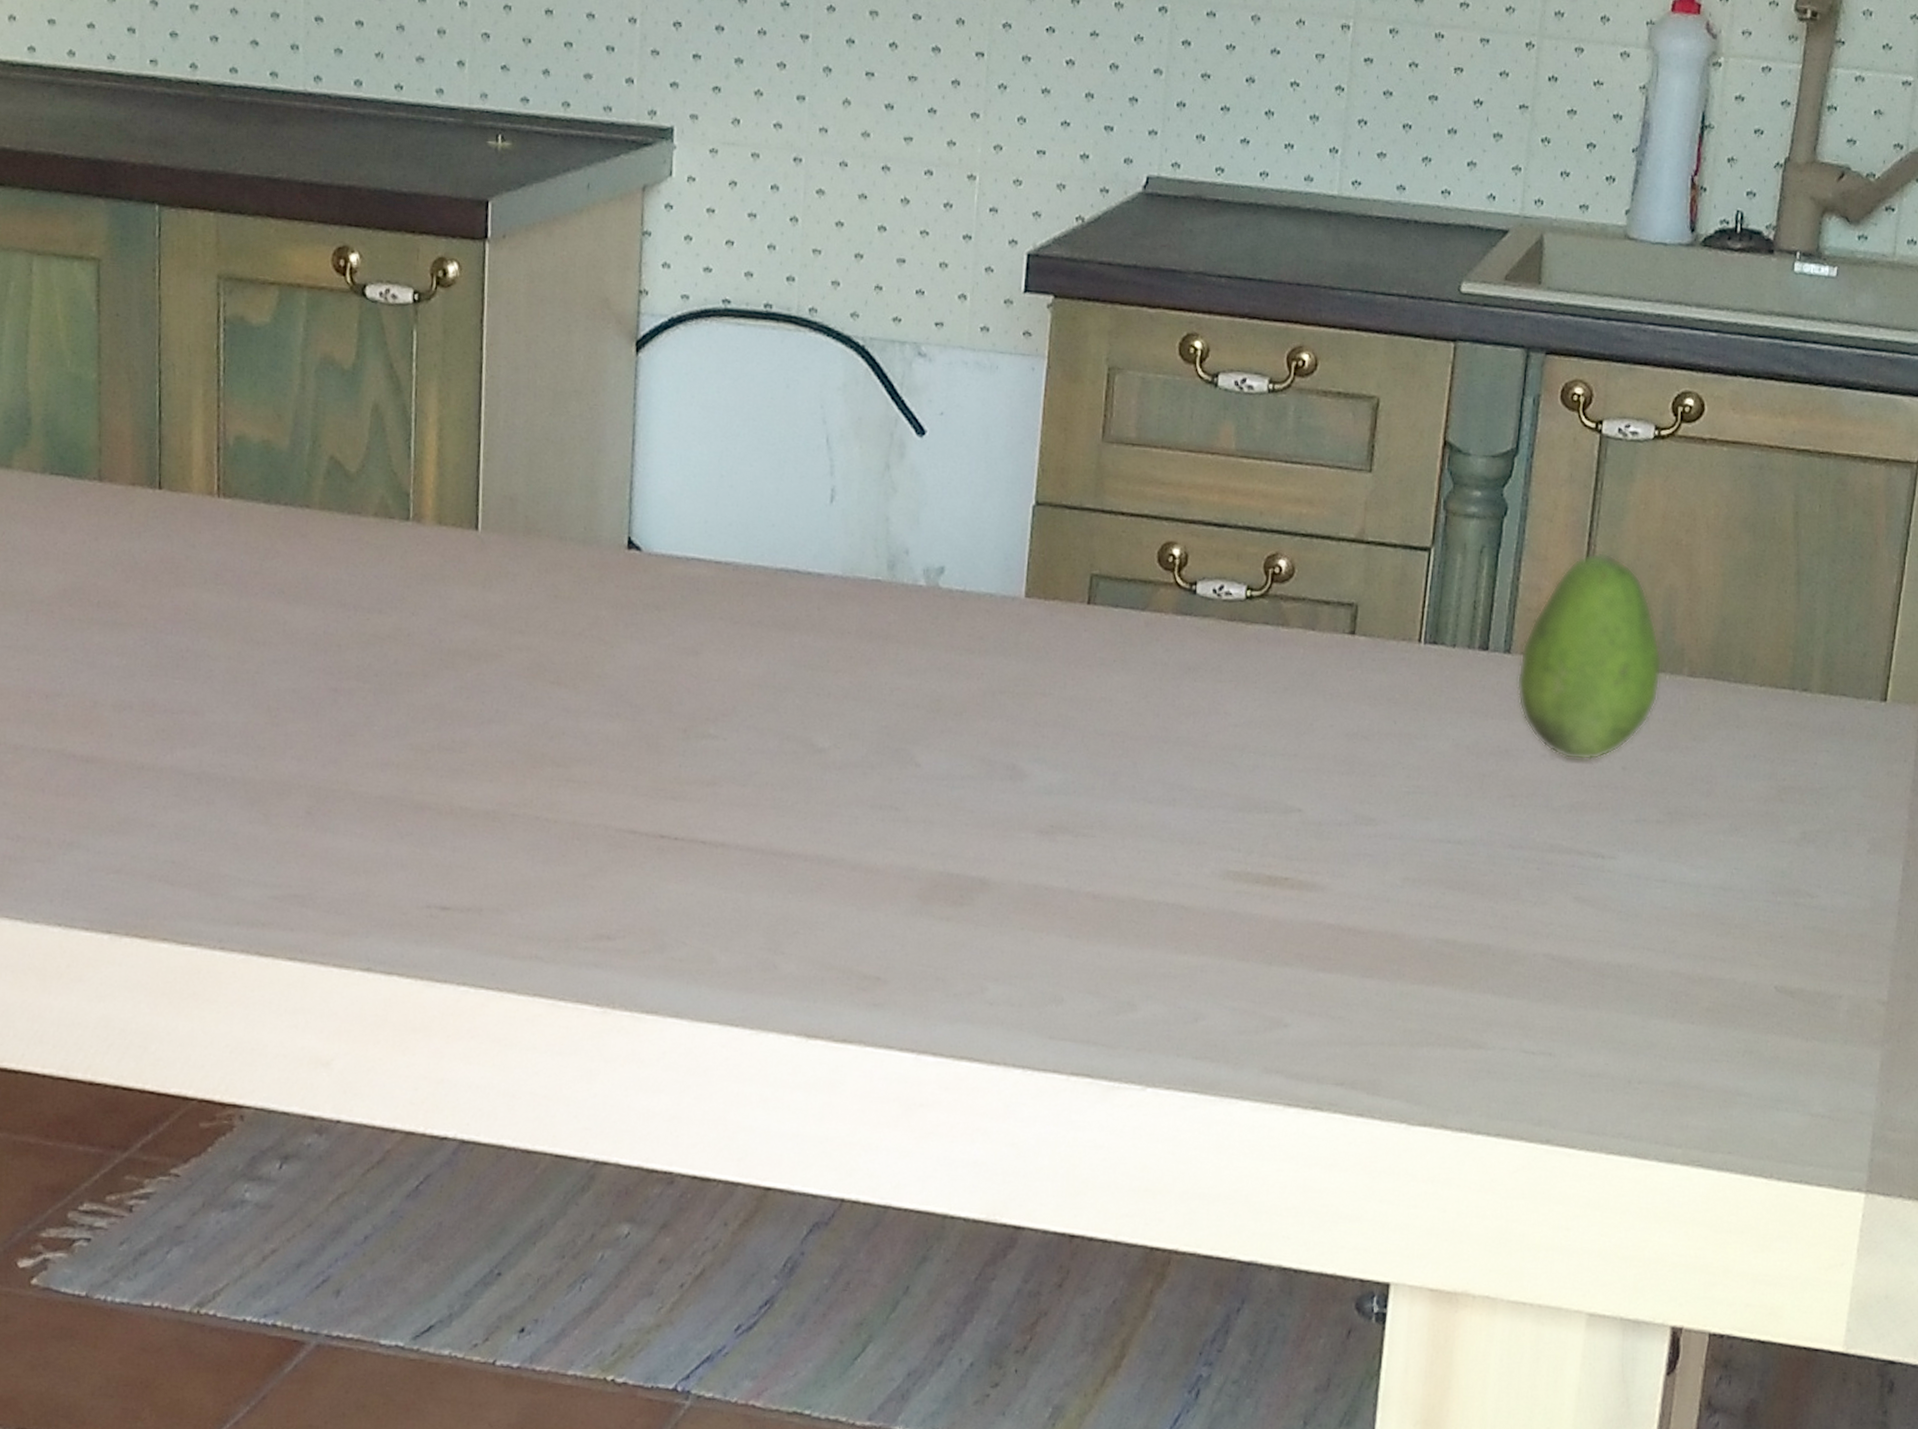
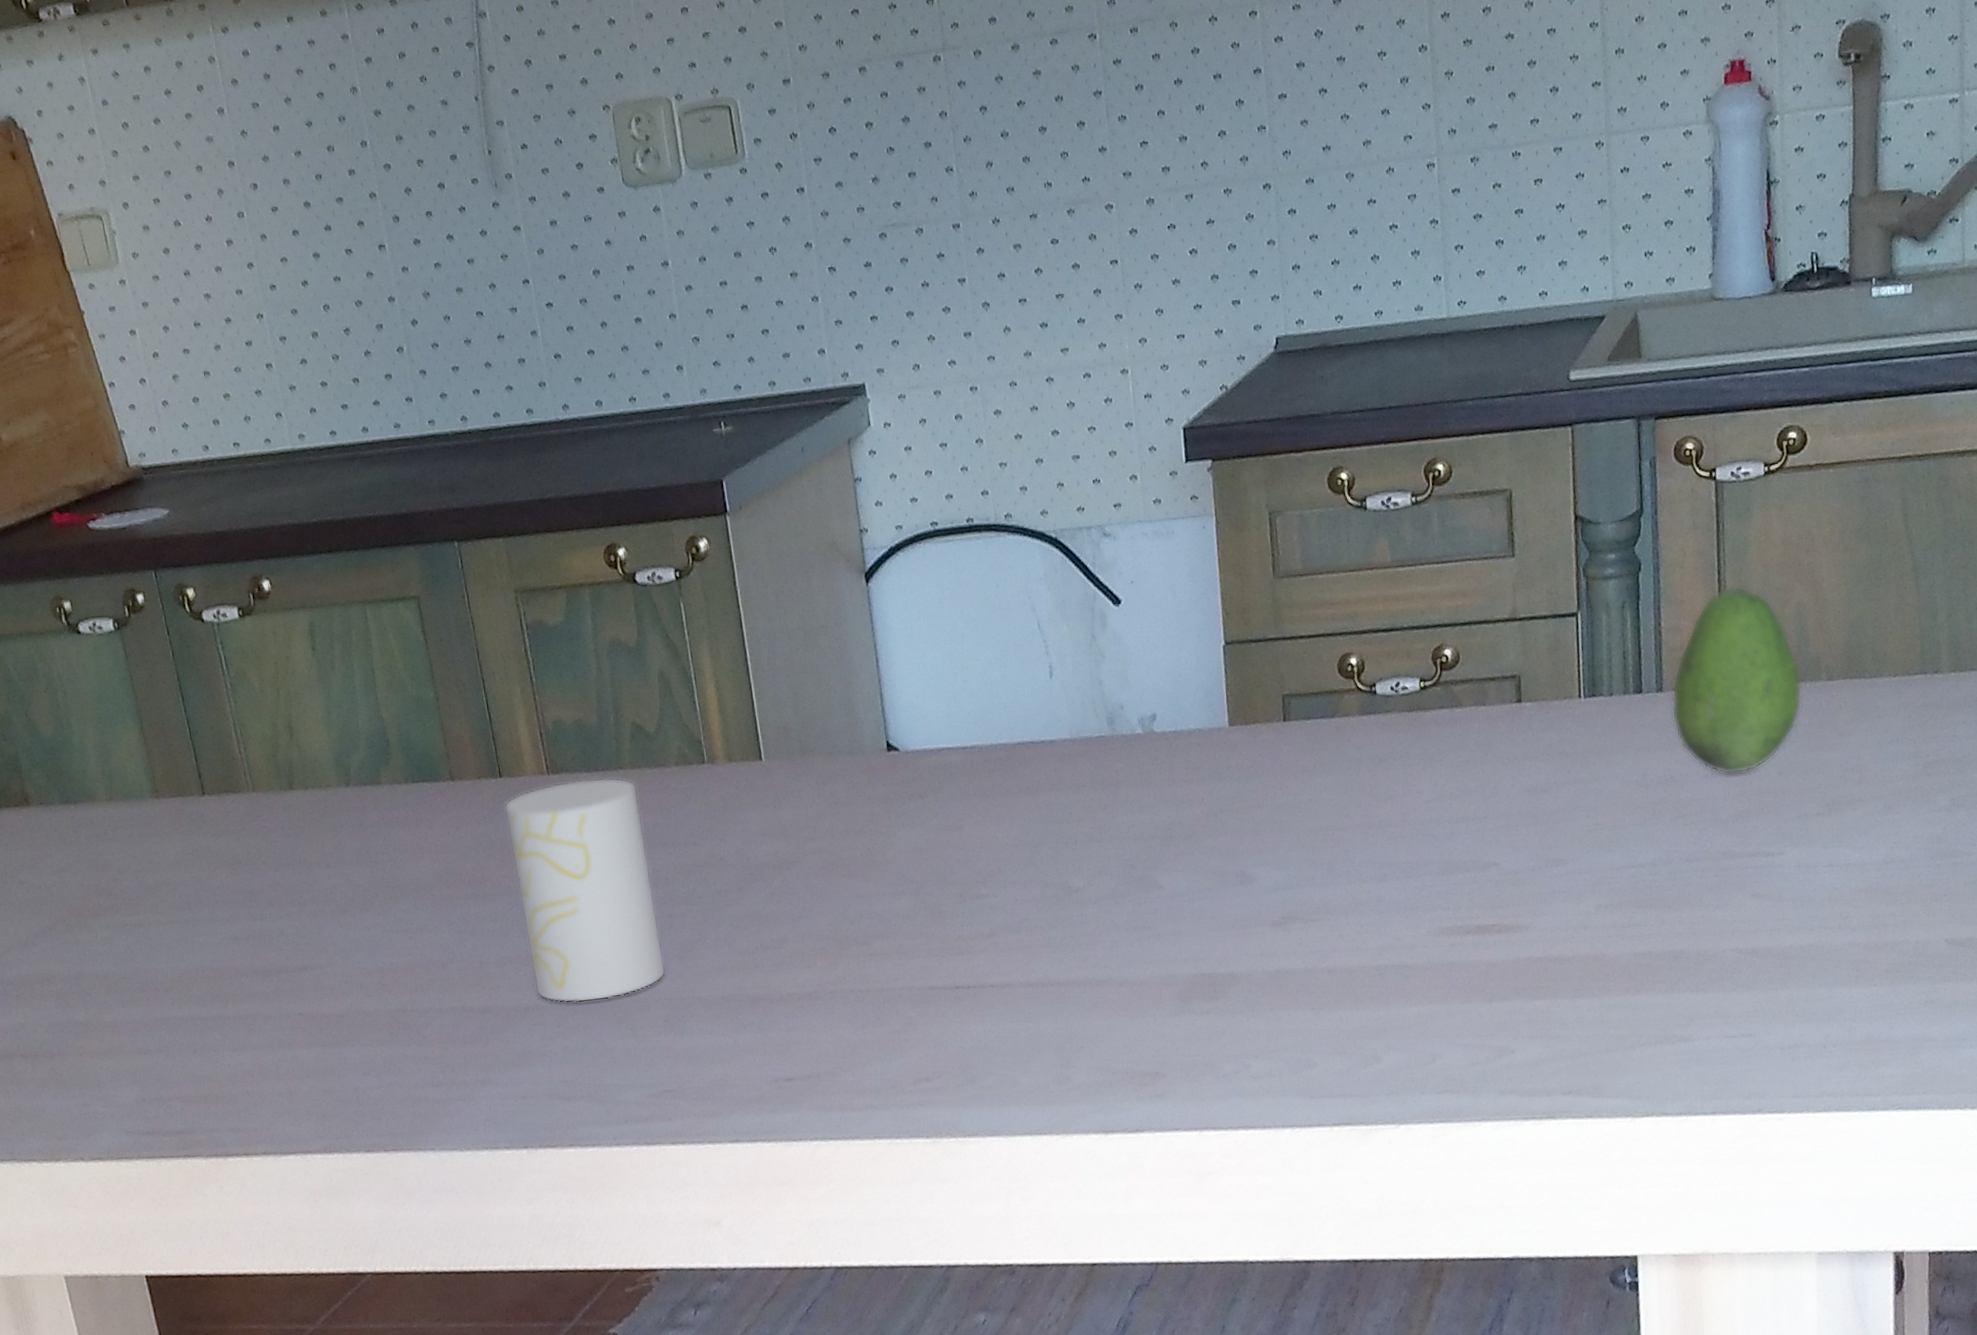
cup: none [155,509,323,775] -> present [504,777,666,1003]

